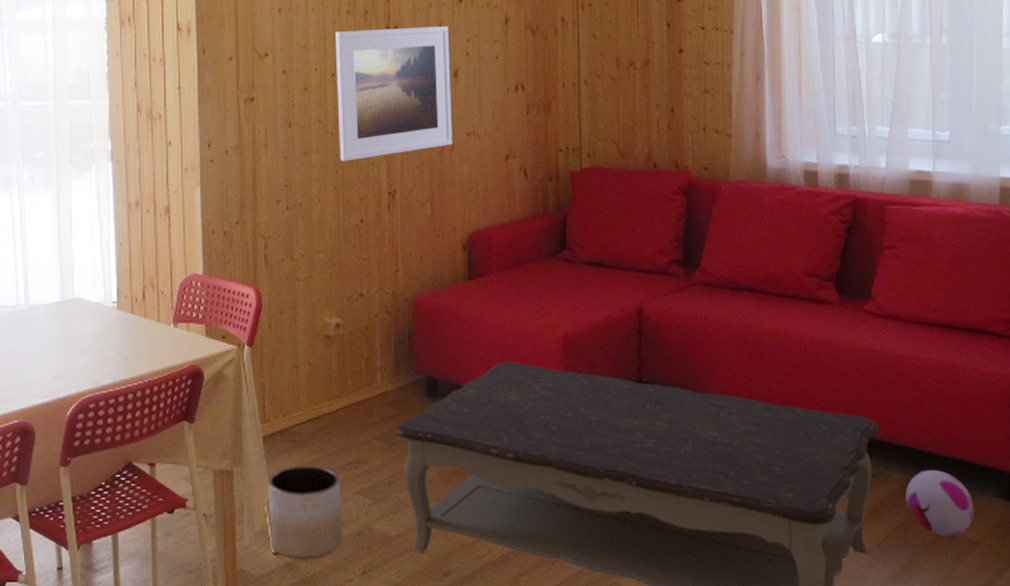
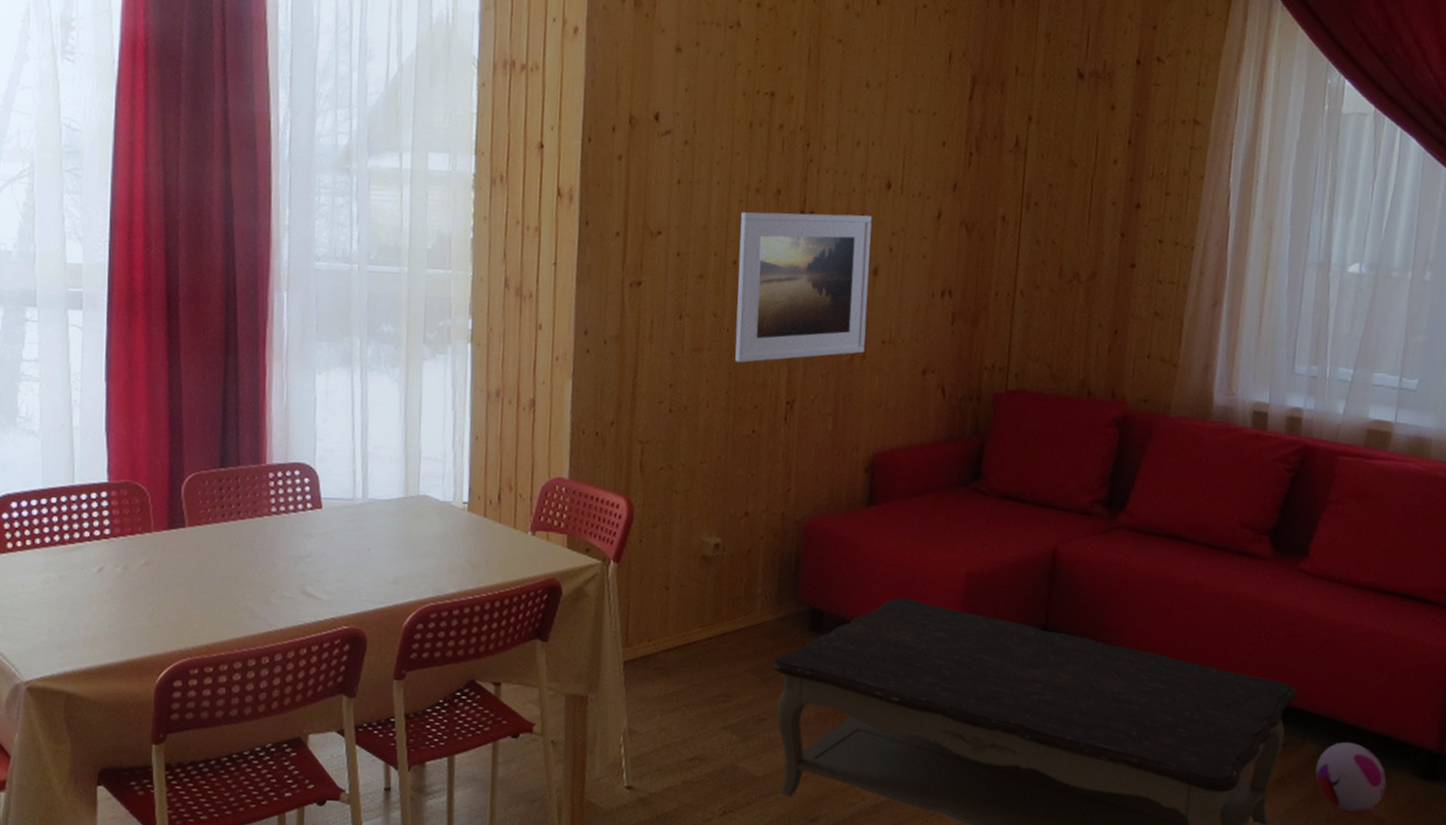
planter: present [268,465,343,559] -> none [623,695,706,795]

